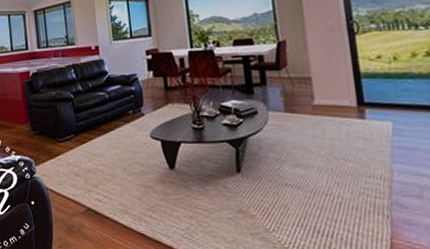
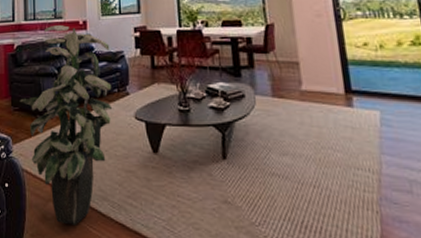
indoor plant: none [39,51,129,237] -> present [20,25,113,225]

